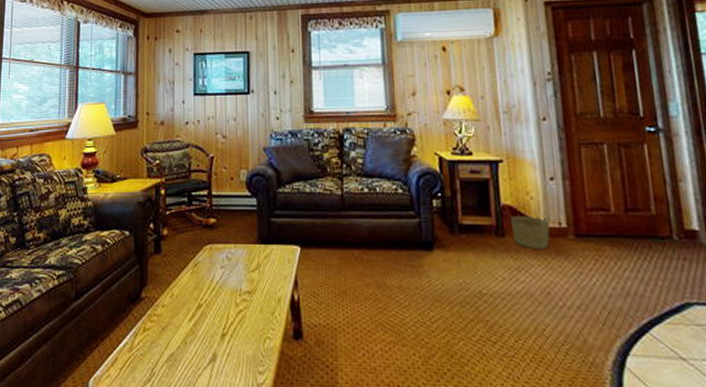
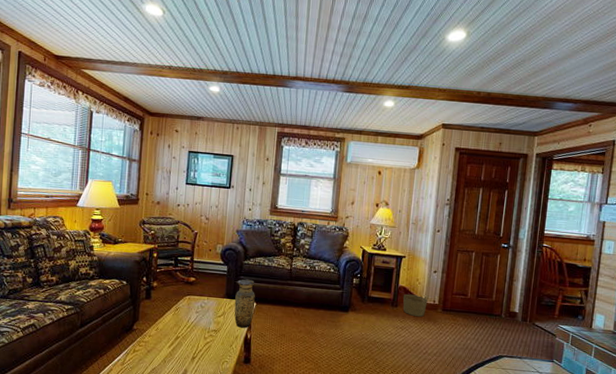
vase: none [271,214,300,286] -> present [234,279,256,328]

